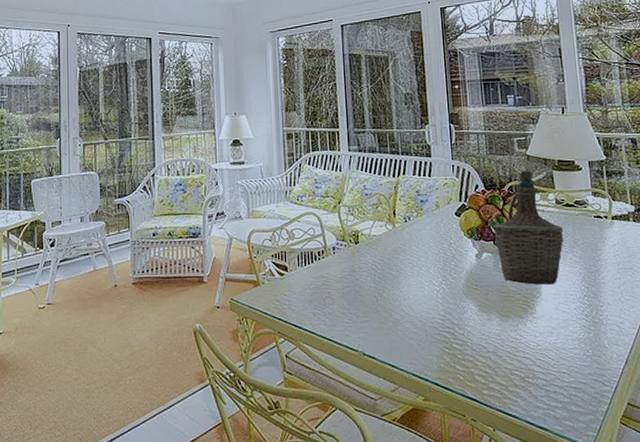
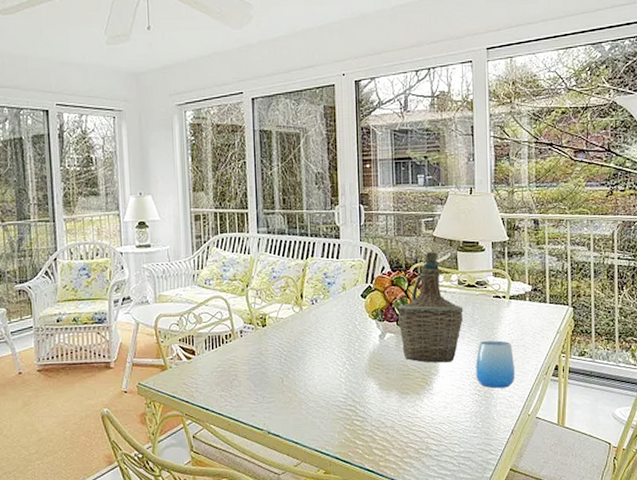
cup: none [580,262,625,314] -> present [476,340,515,389]

